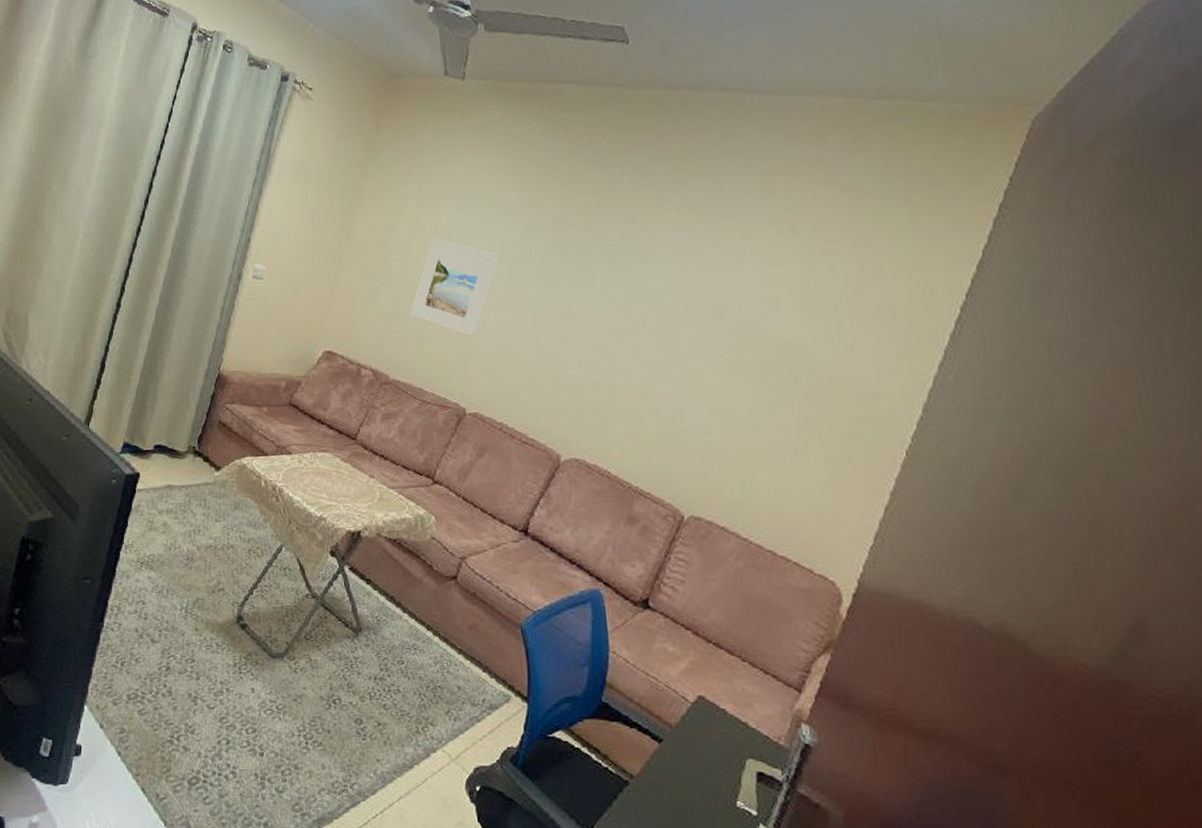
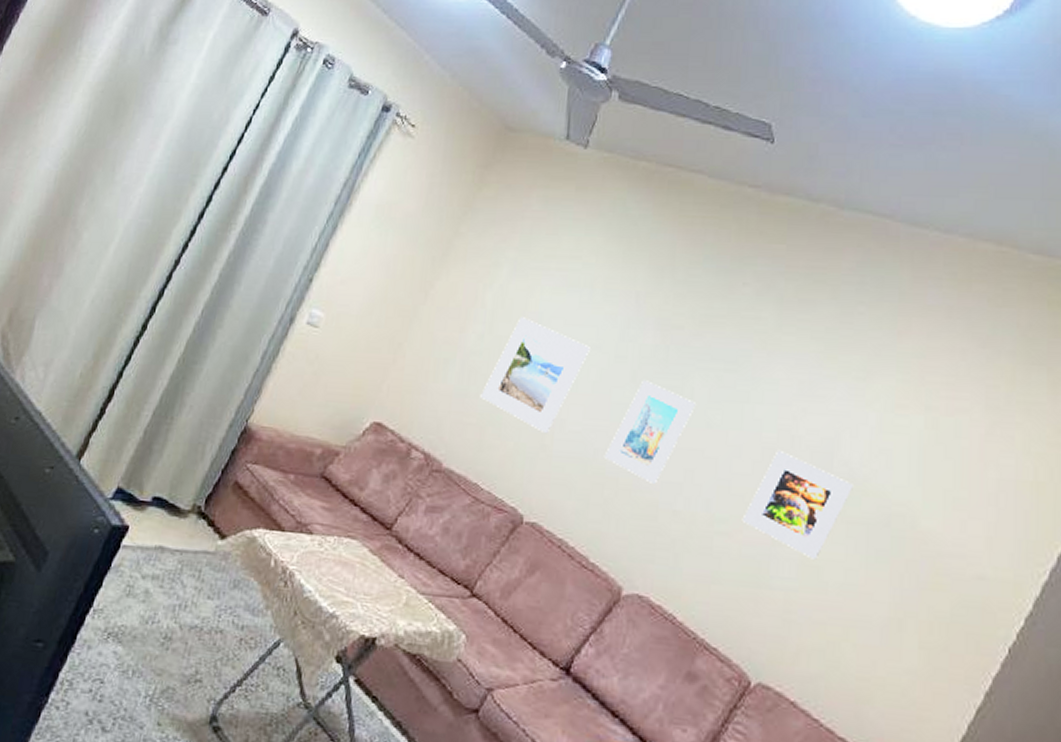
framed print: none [525,274,597,362] -> present [603,380,695,484]
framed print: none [654,315,747,404] -> present [742,451,853,560]

